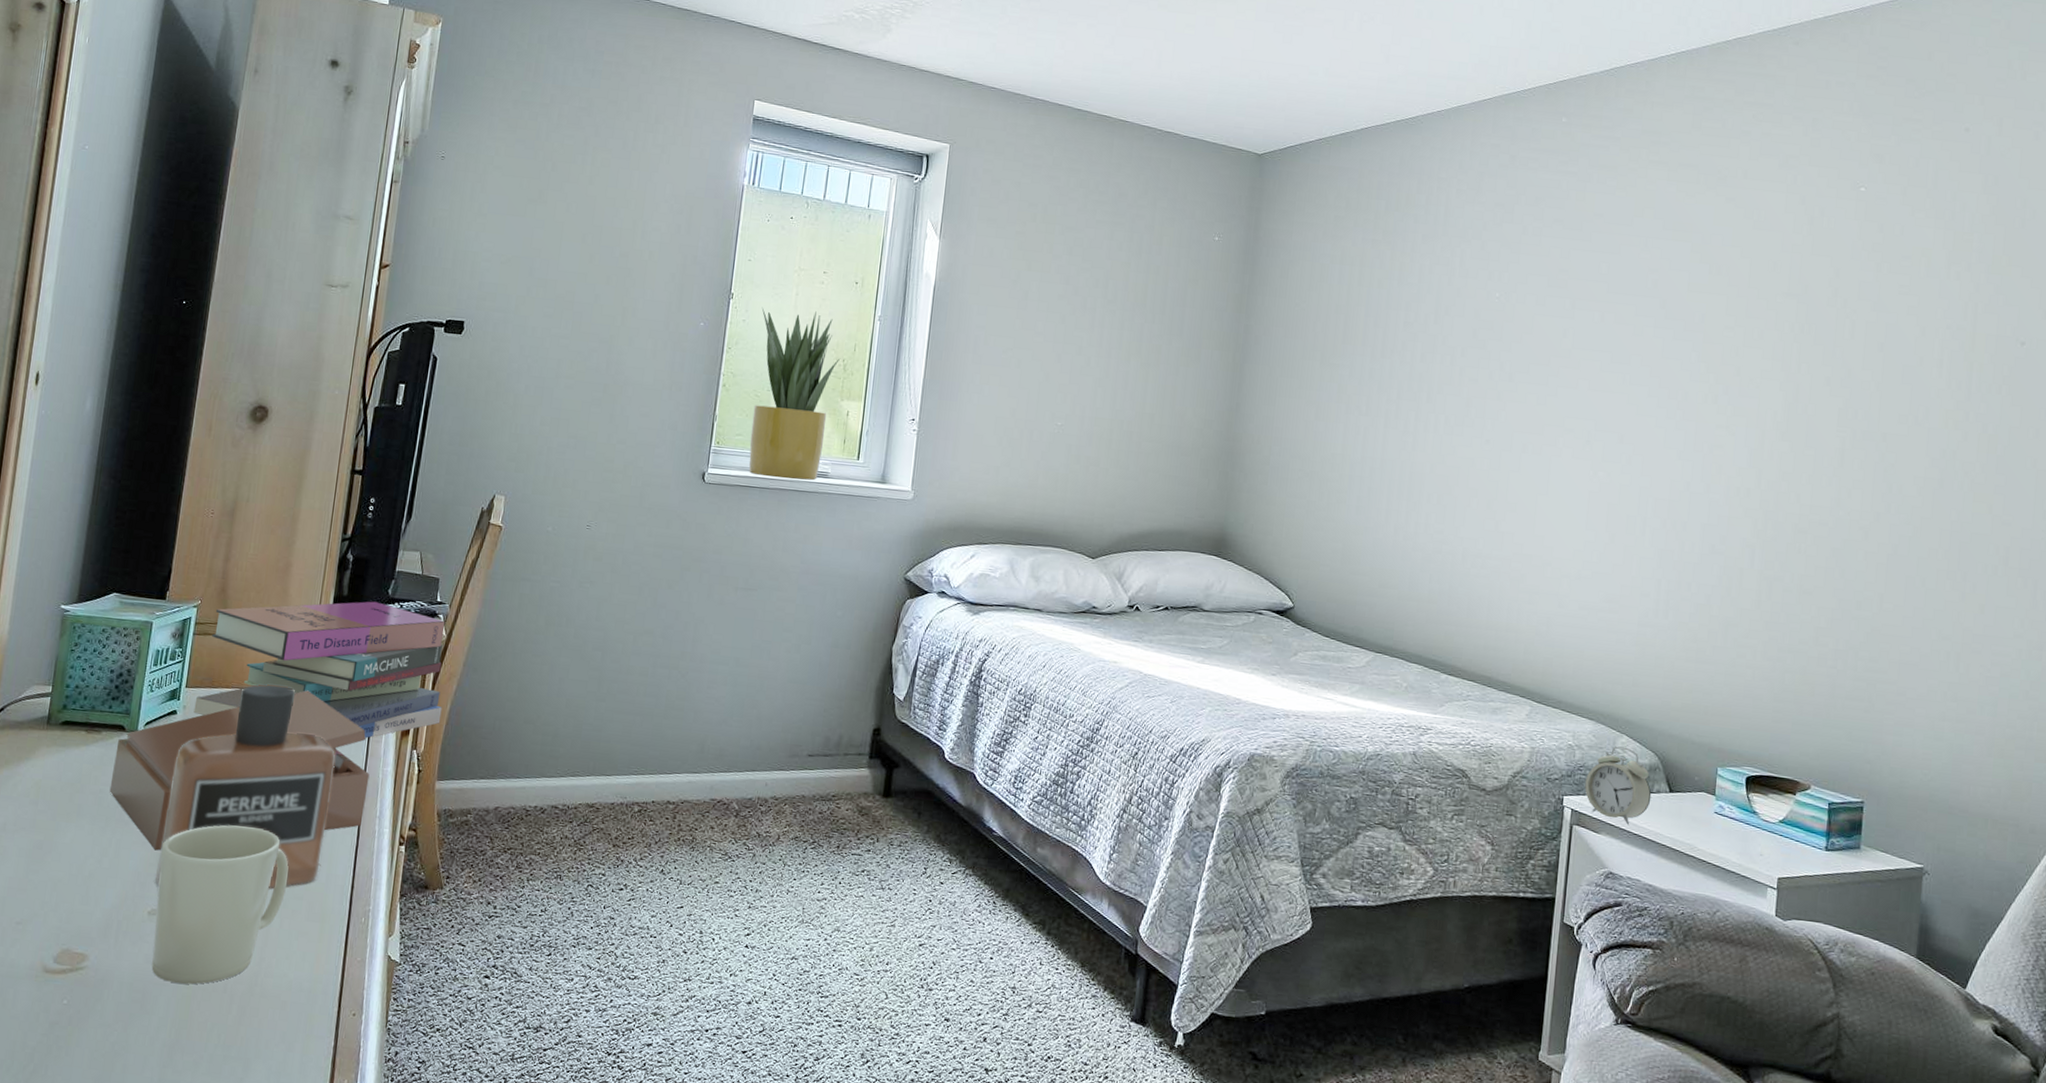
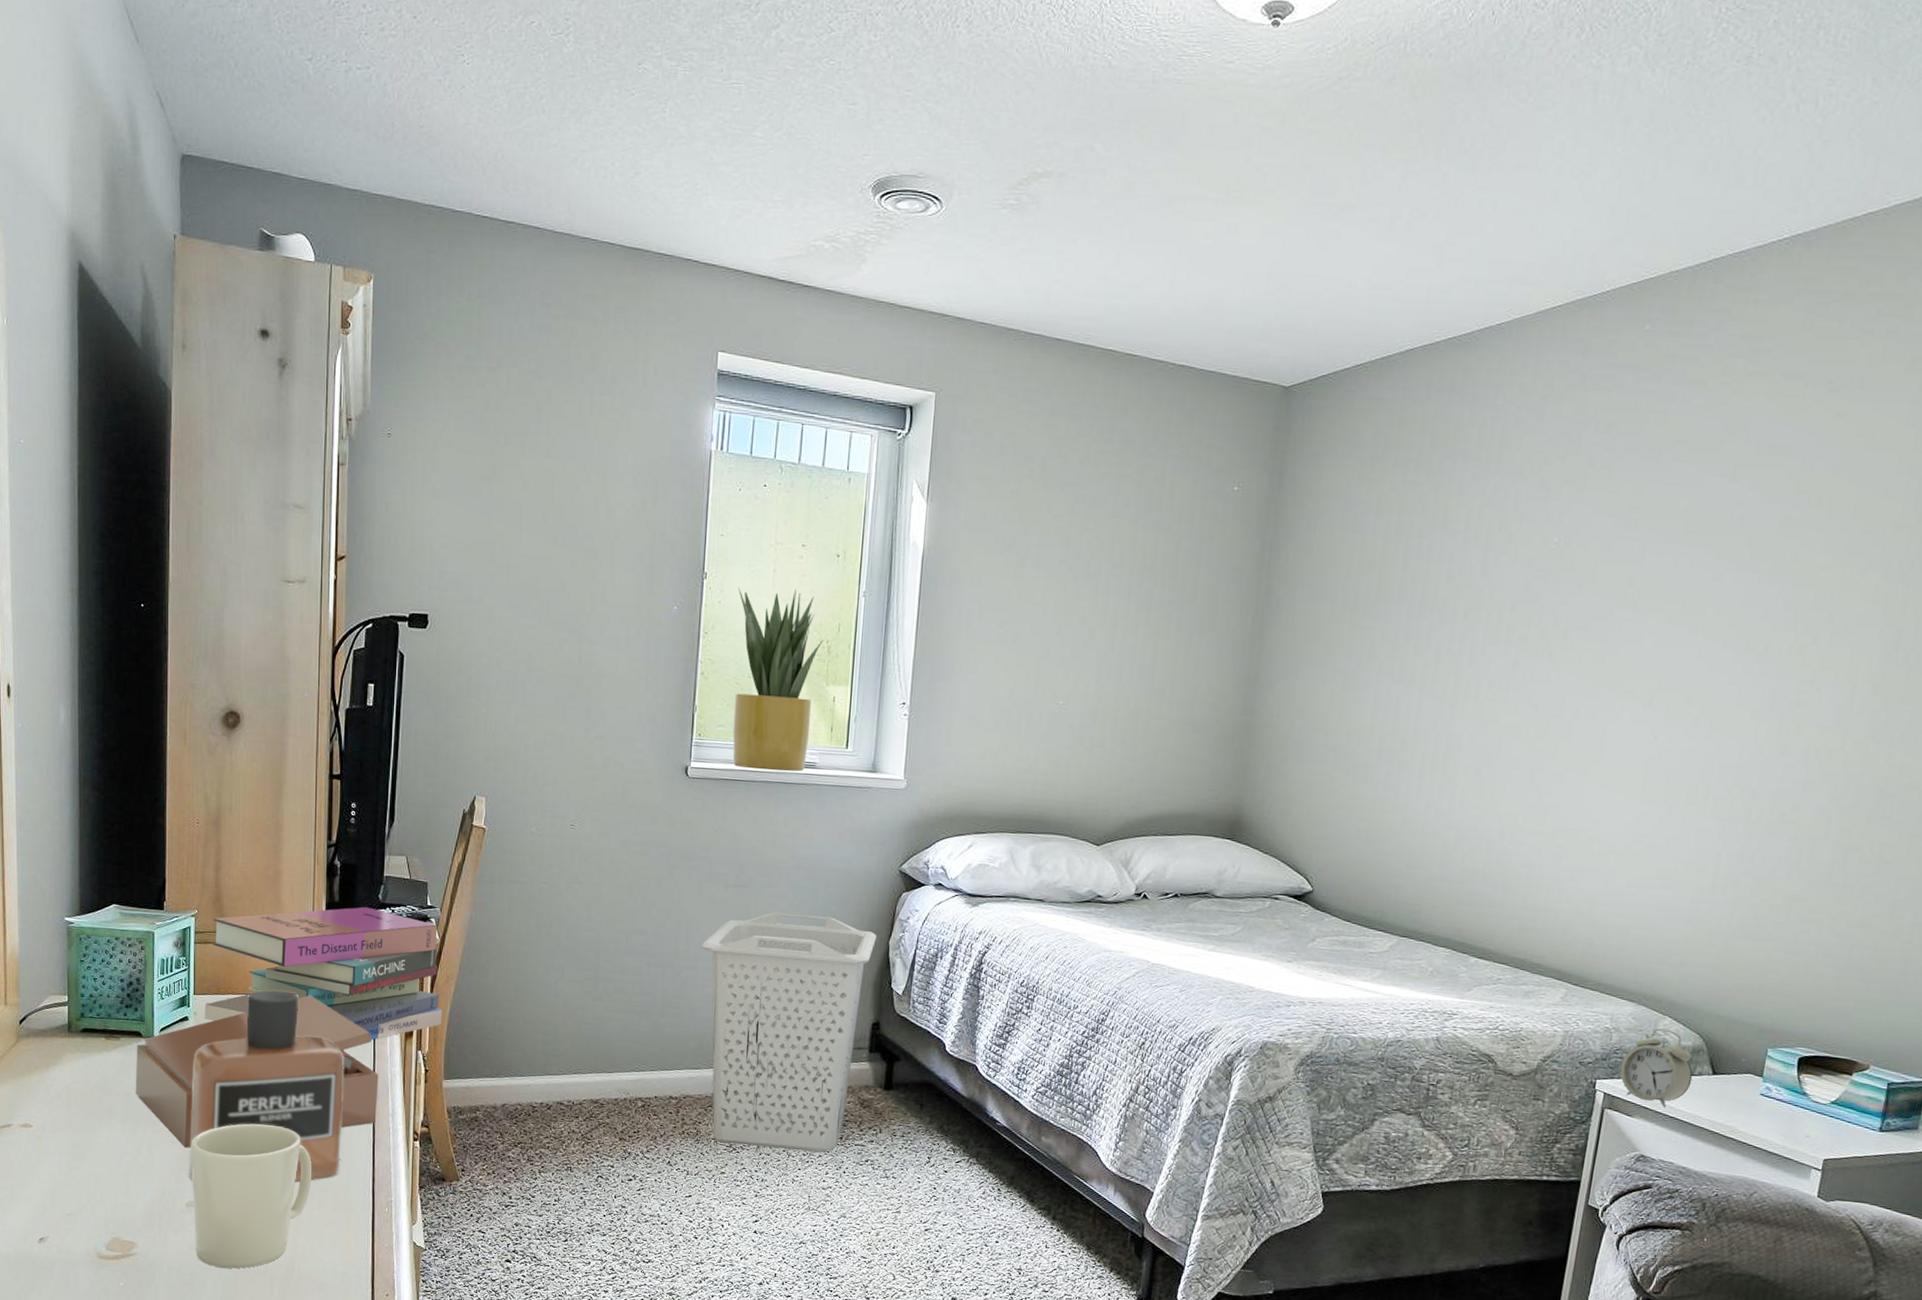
laundry basket: none [707,615,880,862] -> present [701,912,876,1152]

